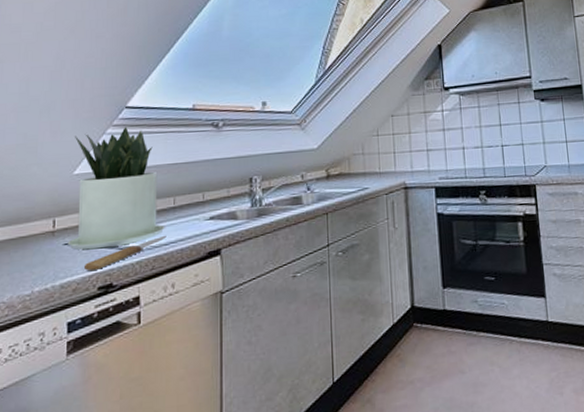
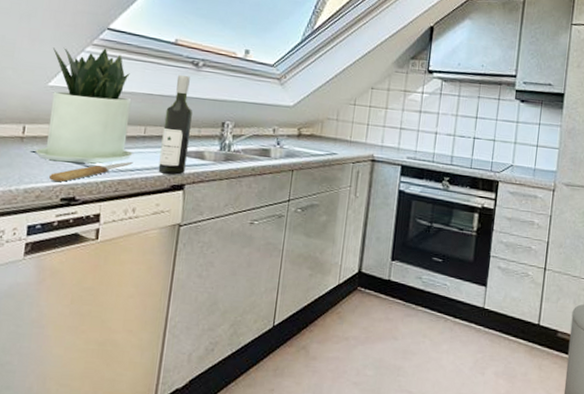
bottle: none [192,139,220,243] -> present [158,75,193,175]

